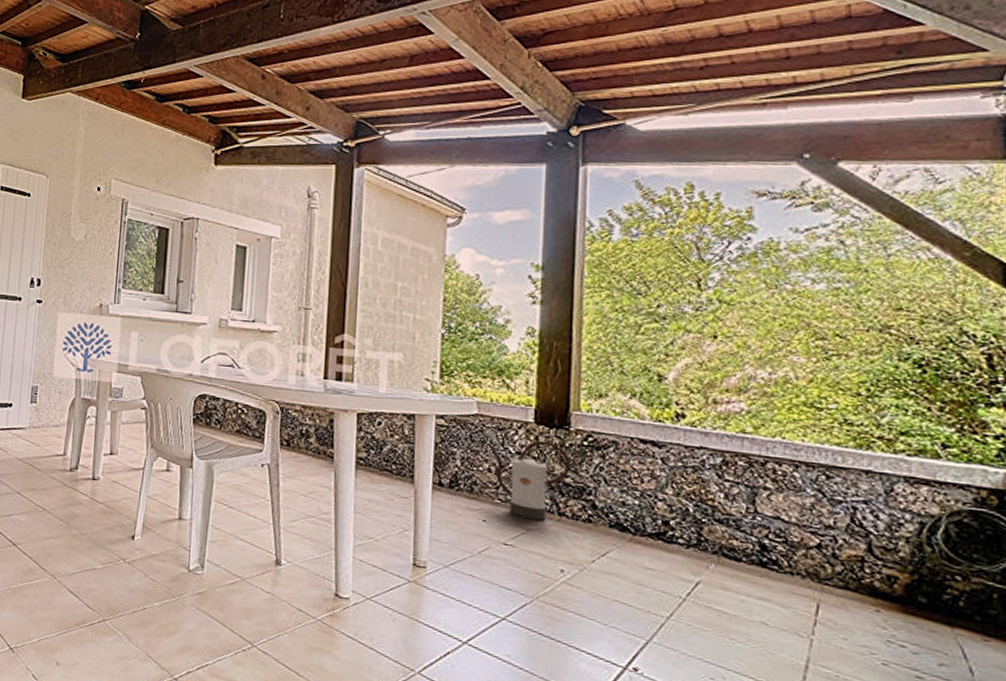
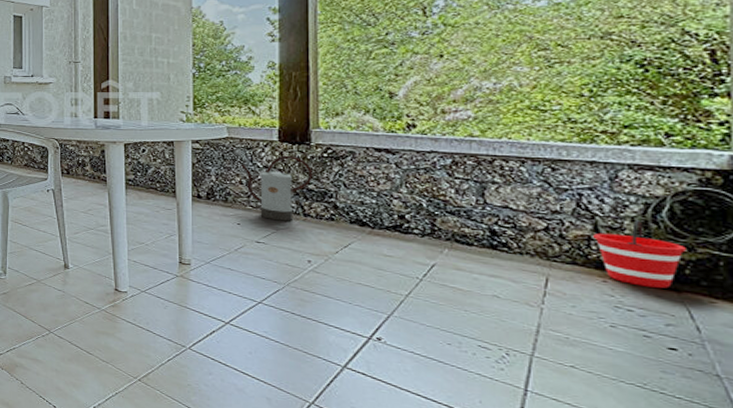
bucket: none [867,541,960,622] -> present [594,220,686,288]

